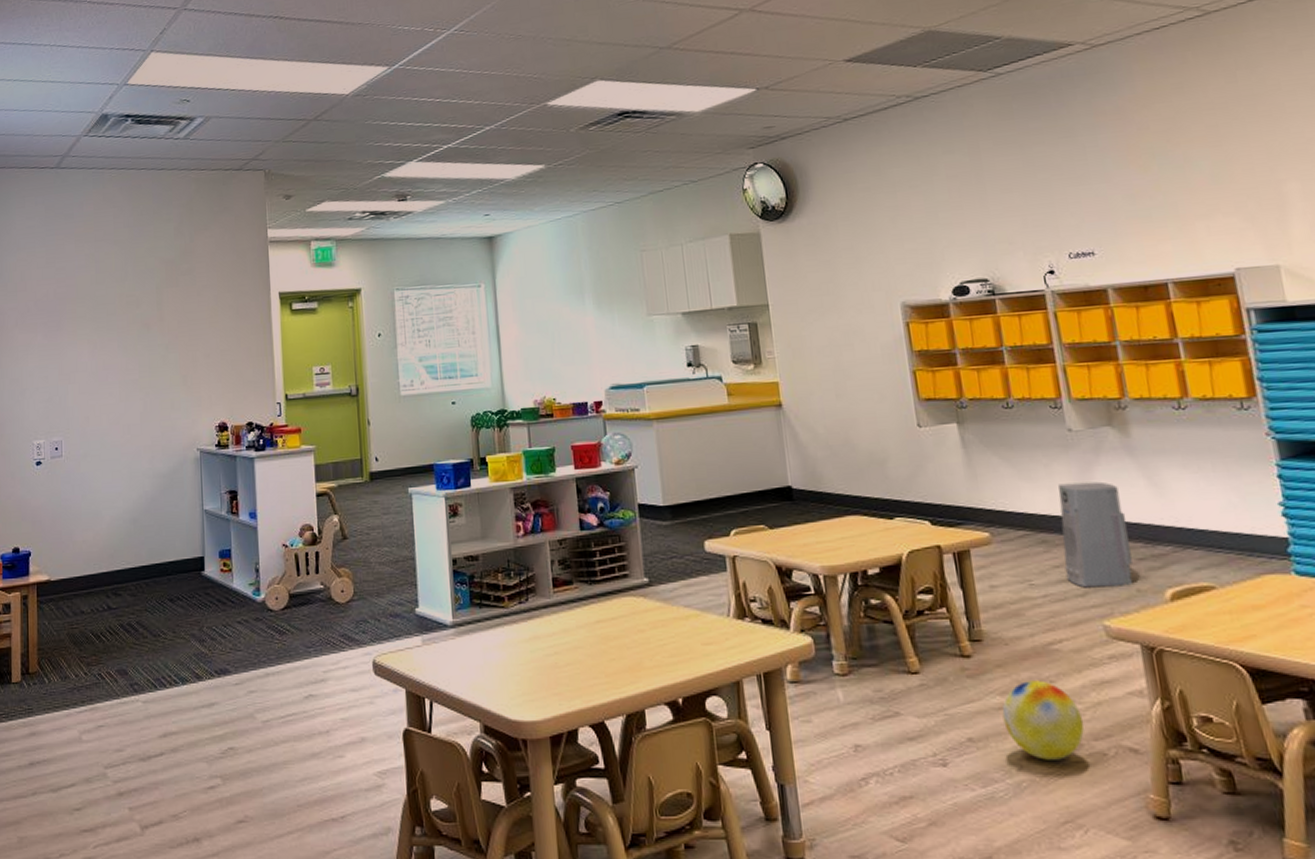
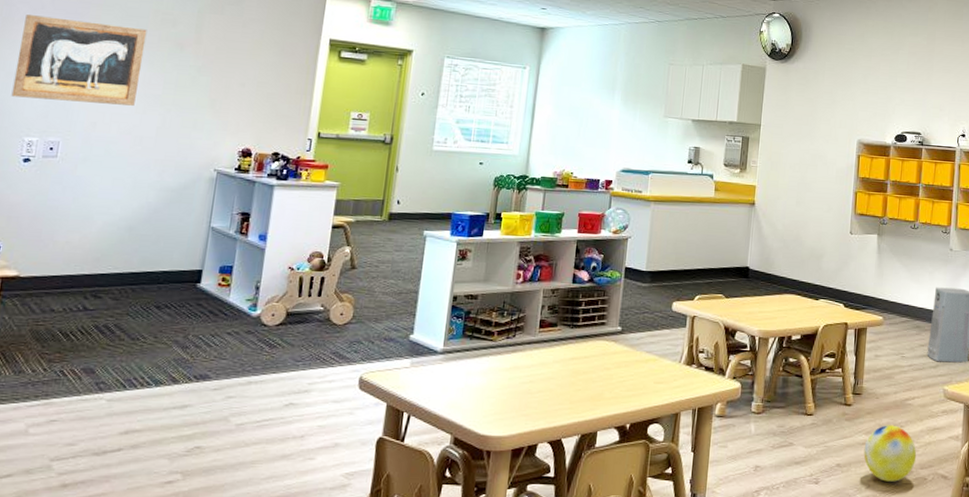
wall art: none [16,315,118,403] -> present [11,15,147,106]

